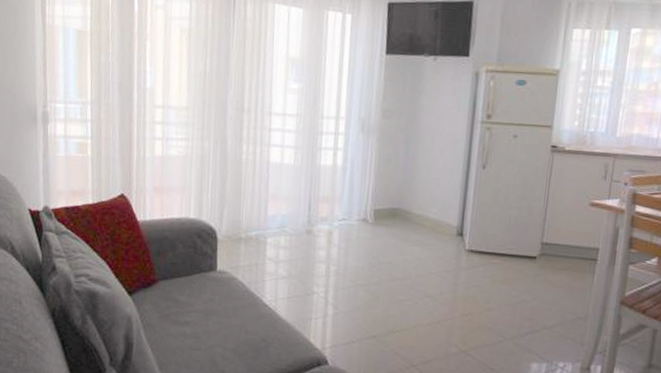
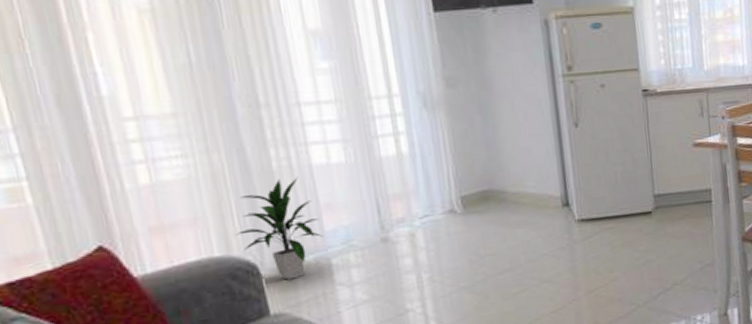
indoor plant: none [207,169,266,247] -> present [235,176,324,280]

